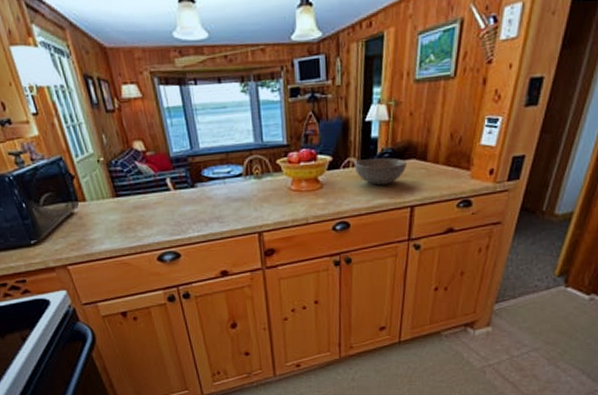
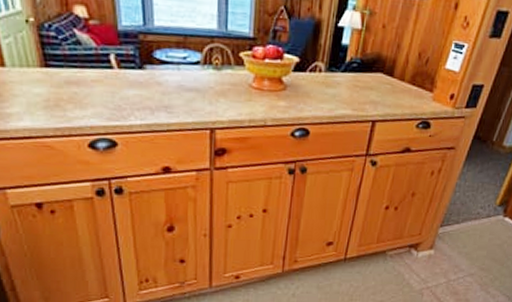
bowl: present [354,158,408,186] -> none [321,65,375,96]

